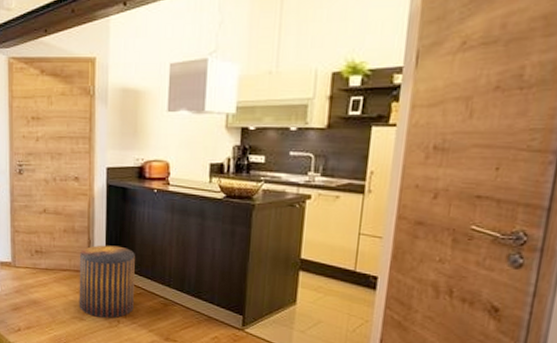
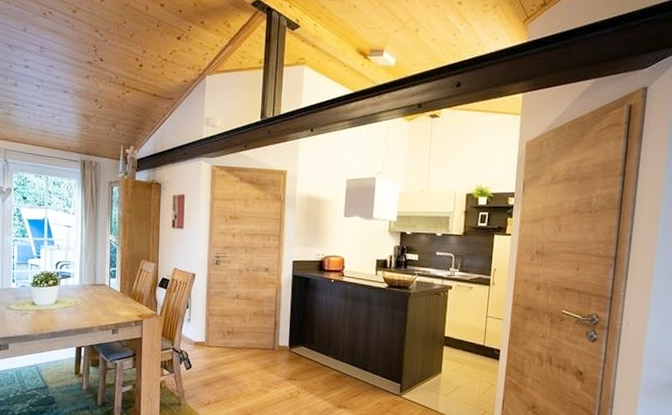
stool: present [79,245,135,319] -> none [264,326,314,390]

